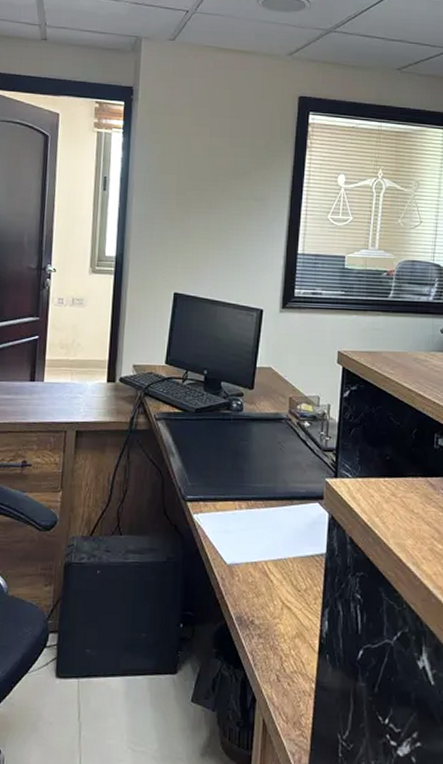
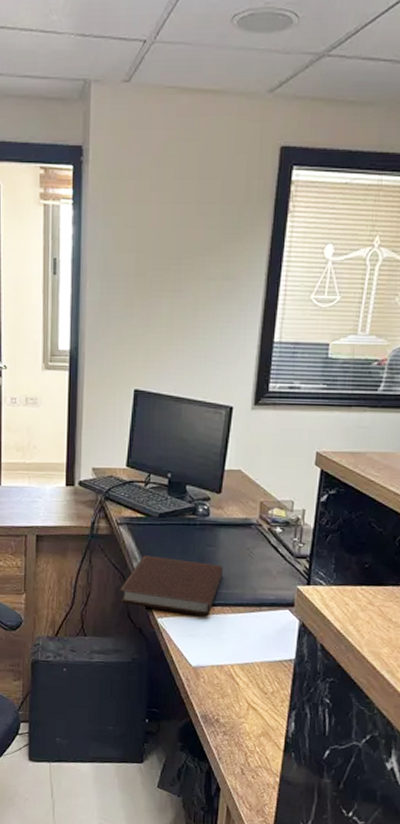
notebook: none [155,450,256,510] -> present [118,555,223,616]

